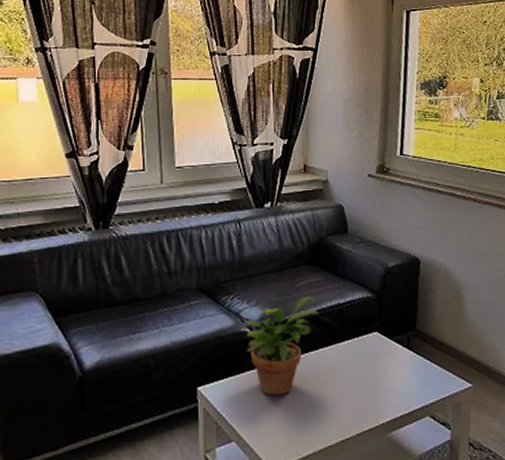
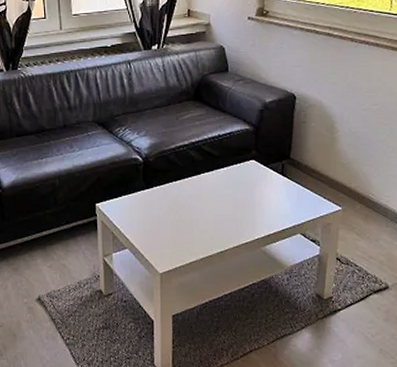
potted plant: present [243,296,318,396] -> none [134,128,200,213]

